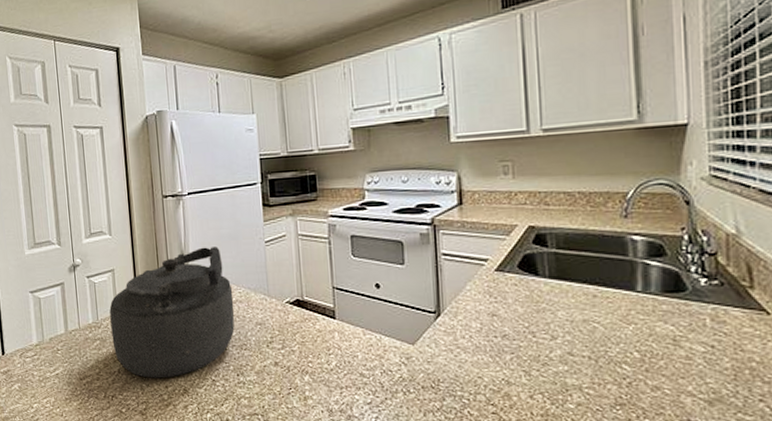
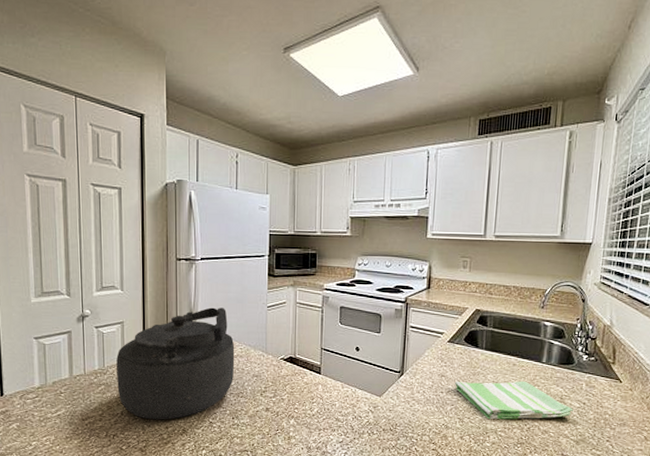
dish towel: none [512,319,696,372] -> present [455,381,573,420]

